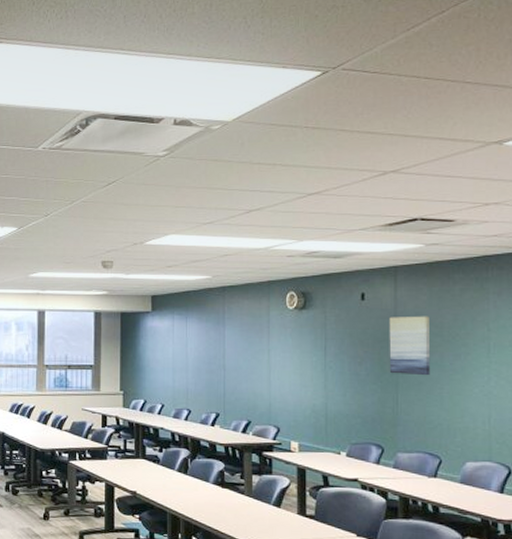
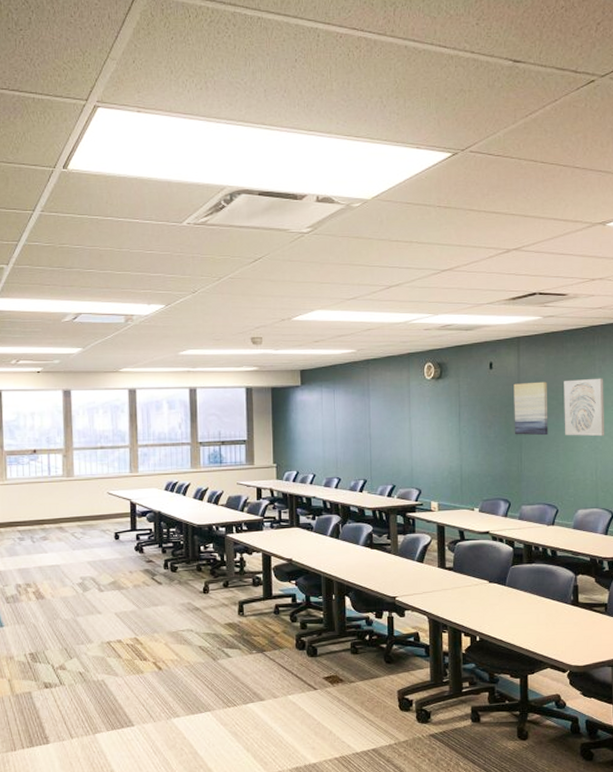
wall art: none [450,314,501,380] -> present [564,378,605,437]

